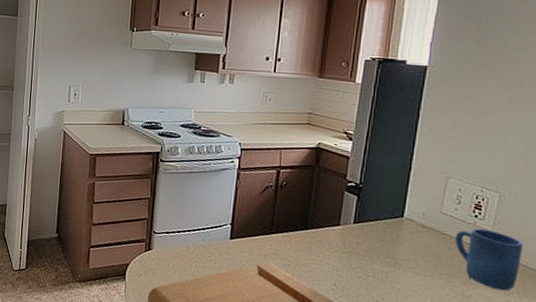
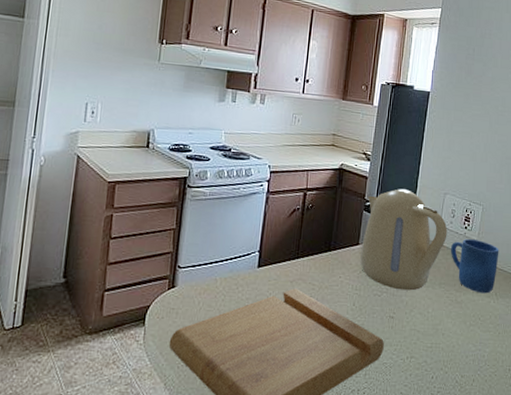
kettle: none [341,170,451,278] -> present [360,189,448,291]

